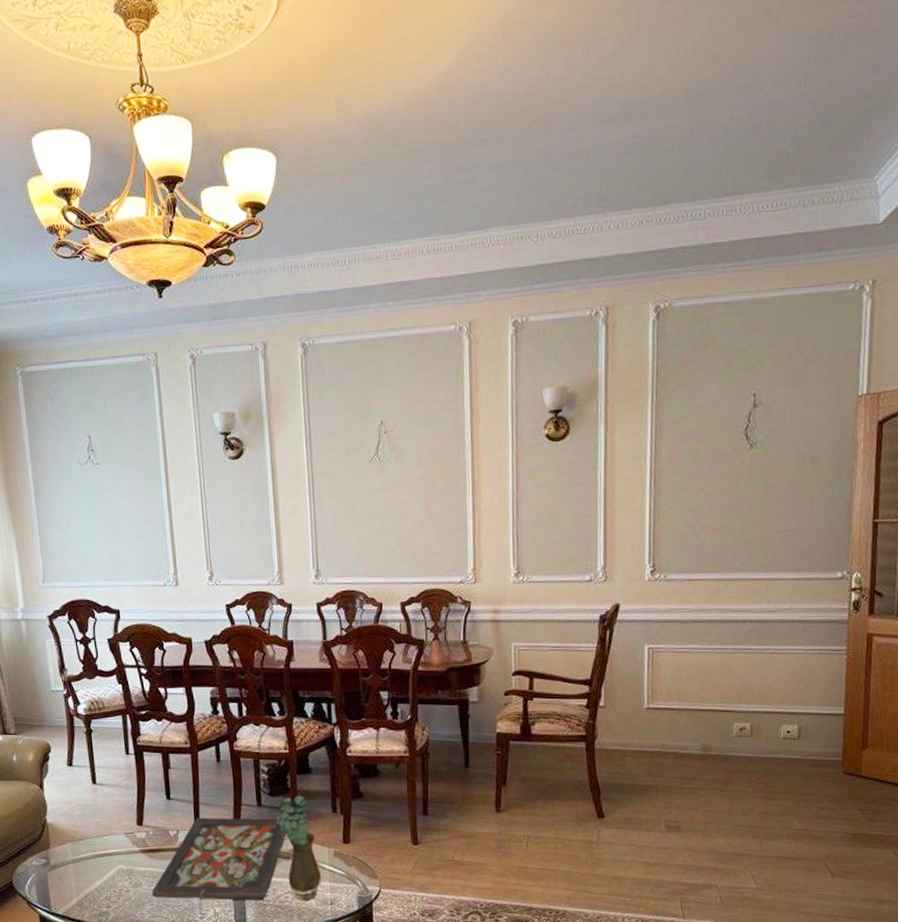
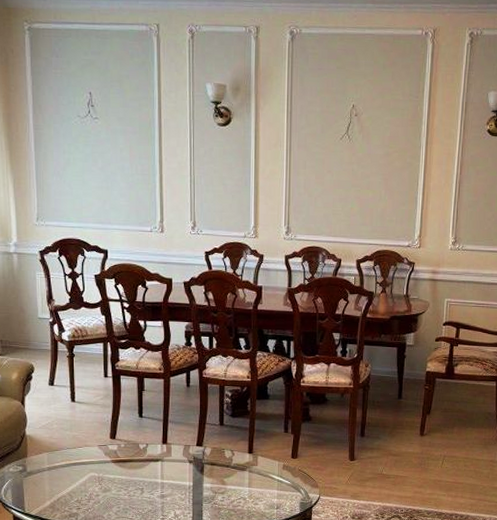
decorative tray: present [151,817,287,900] -> none [119,433,244,504]
vase: present [276,793,321,902] -> none [235,415,270,506]

